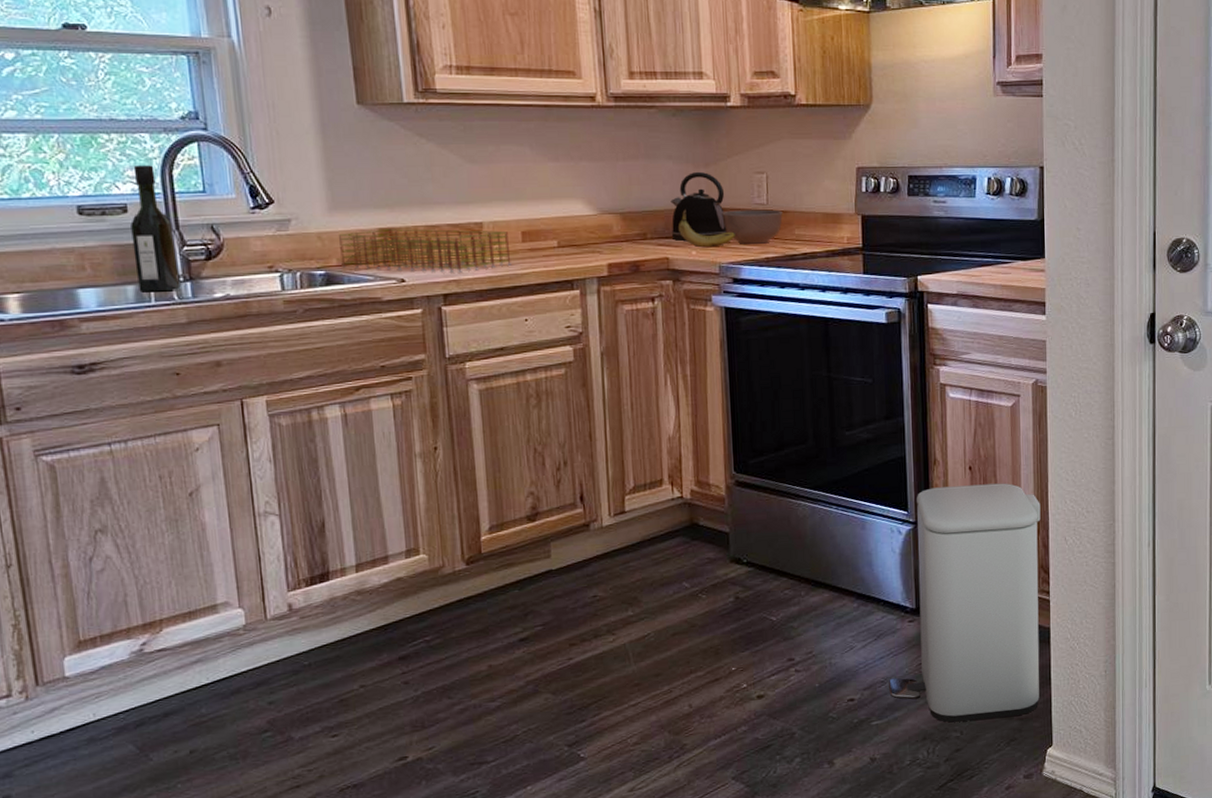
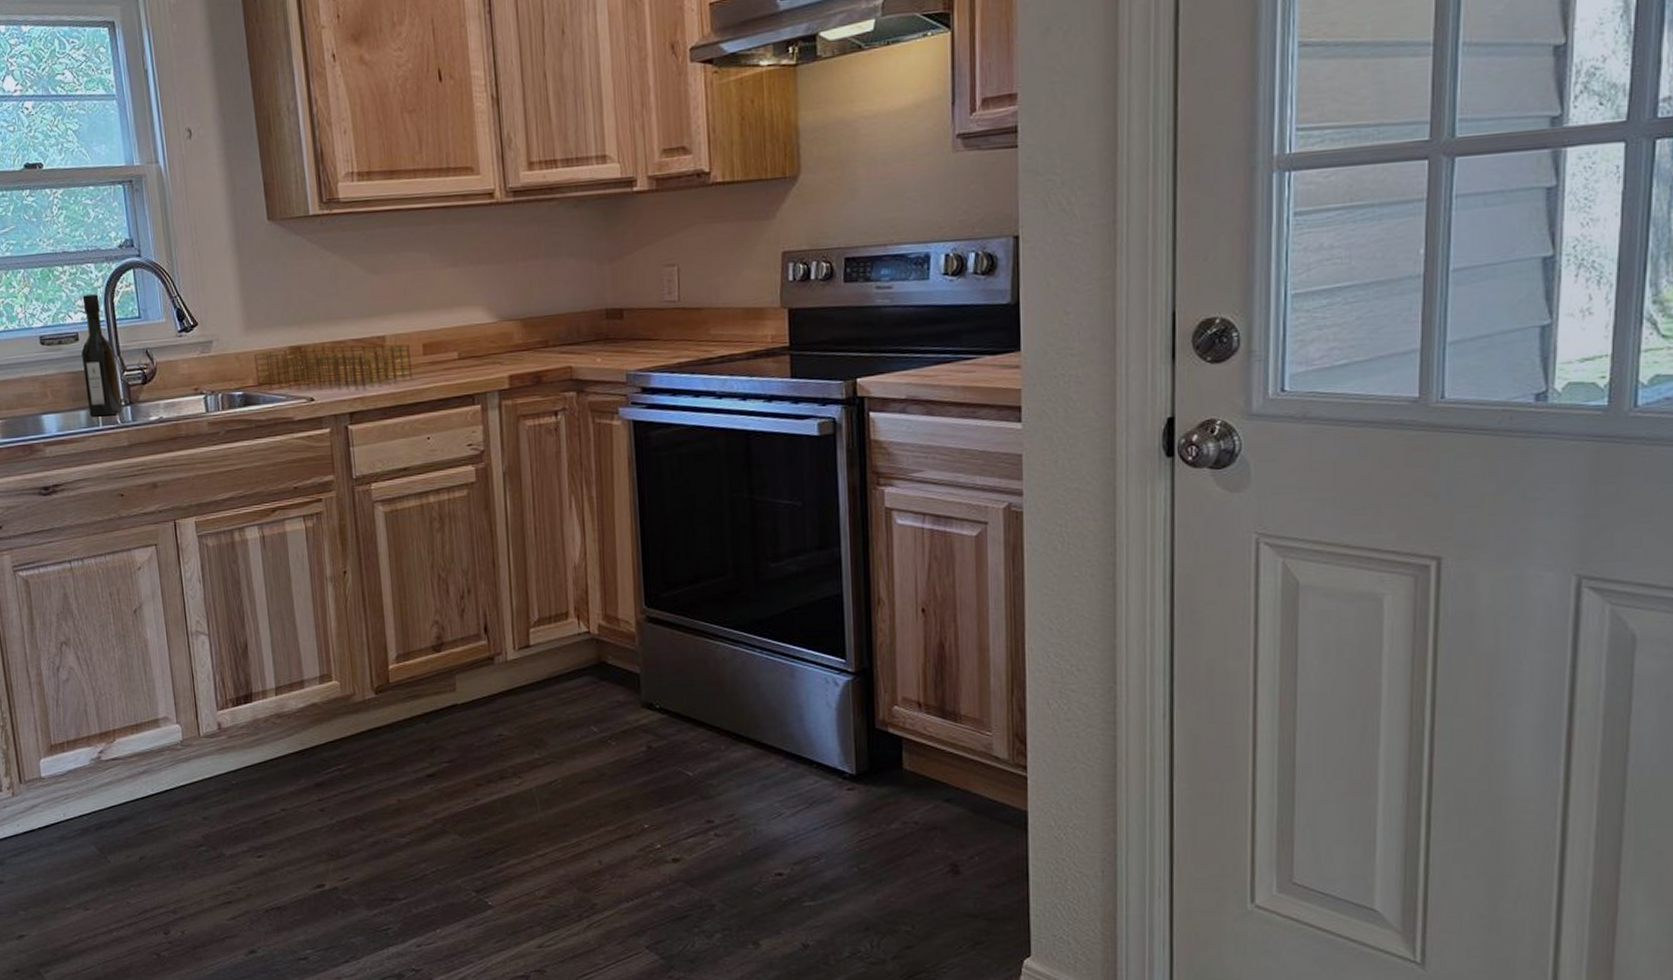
kettle: present [670,171,727,241] -> none [573,268,634,347]
fruit: present [678,209,737,248] -> none [582,311,645,354]
bowl: present [722,209,783,244] -> none [629,307,697,348]
pedal bin: present [888,483,1041,723] -> none [822,630,1015,914]

